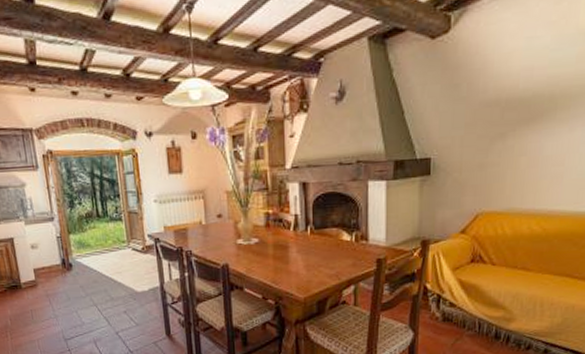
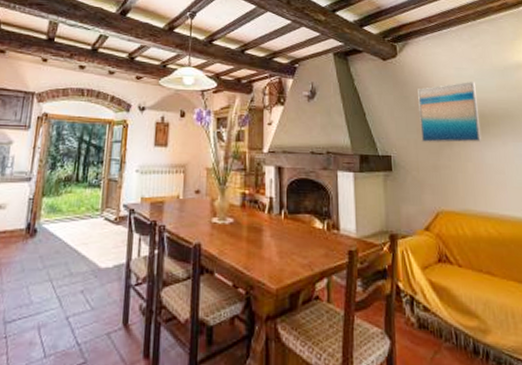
wall art: none [469,54,549,139] -> present [418,82,482,143]

